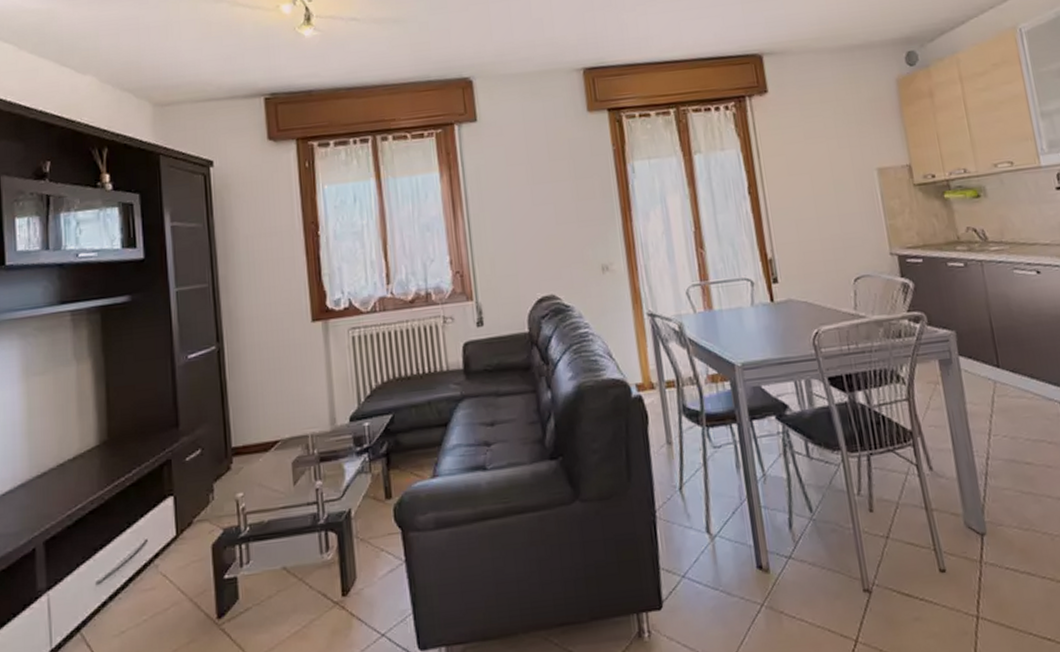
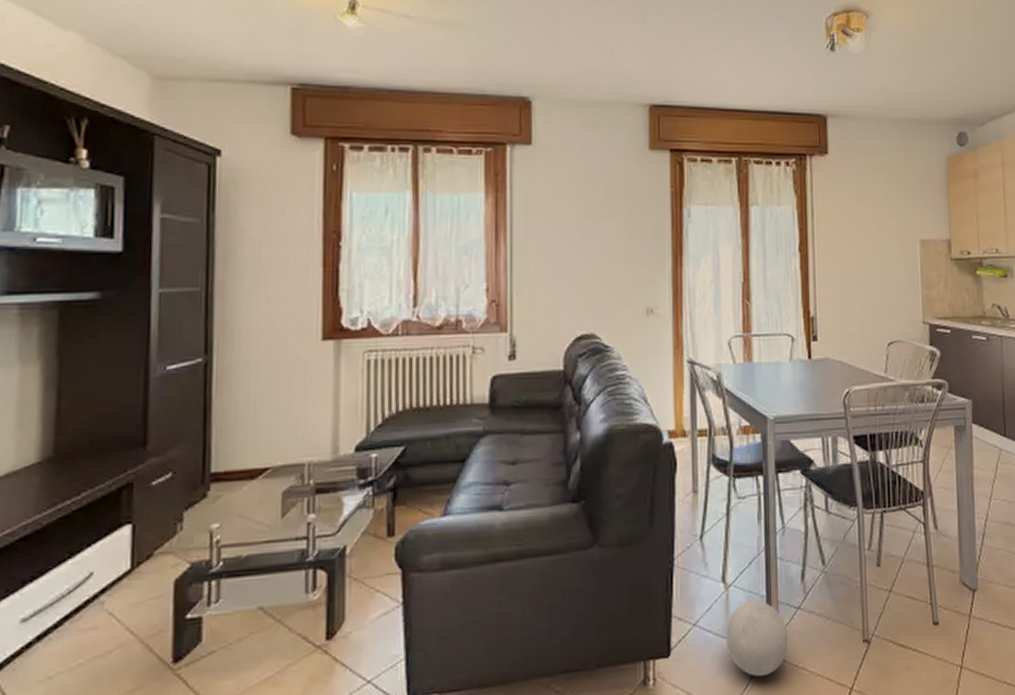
ball: none [715,550,783,629] -> present [725,600,788,677]

